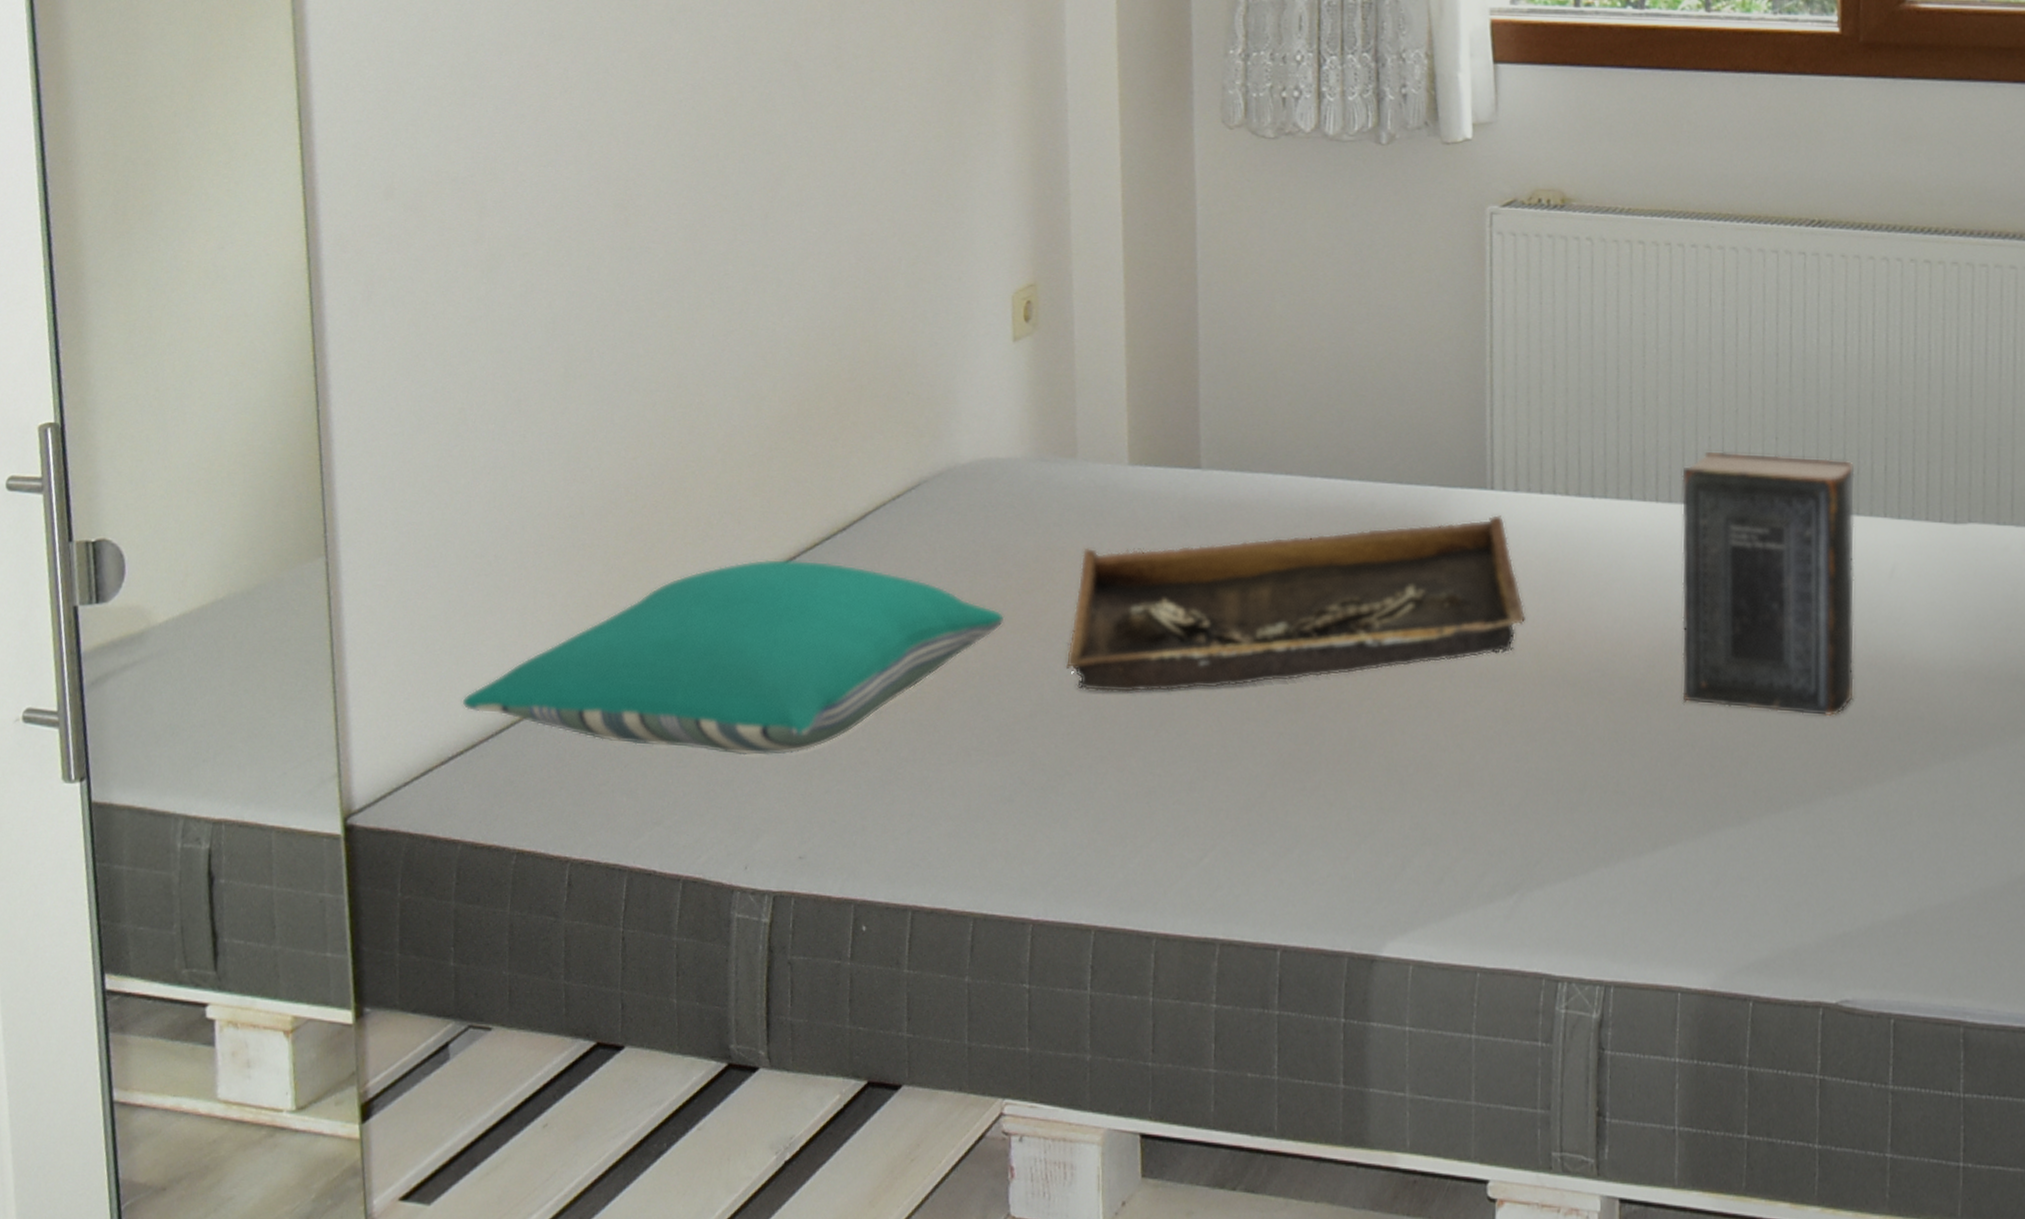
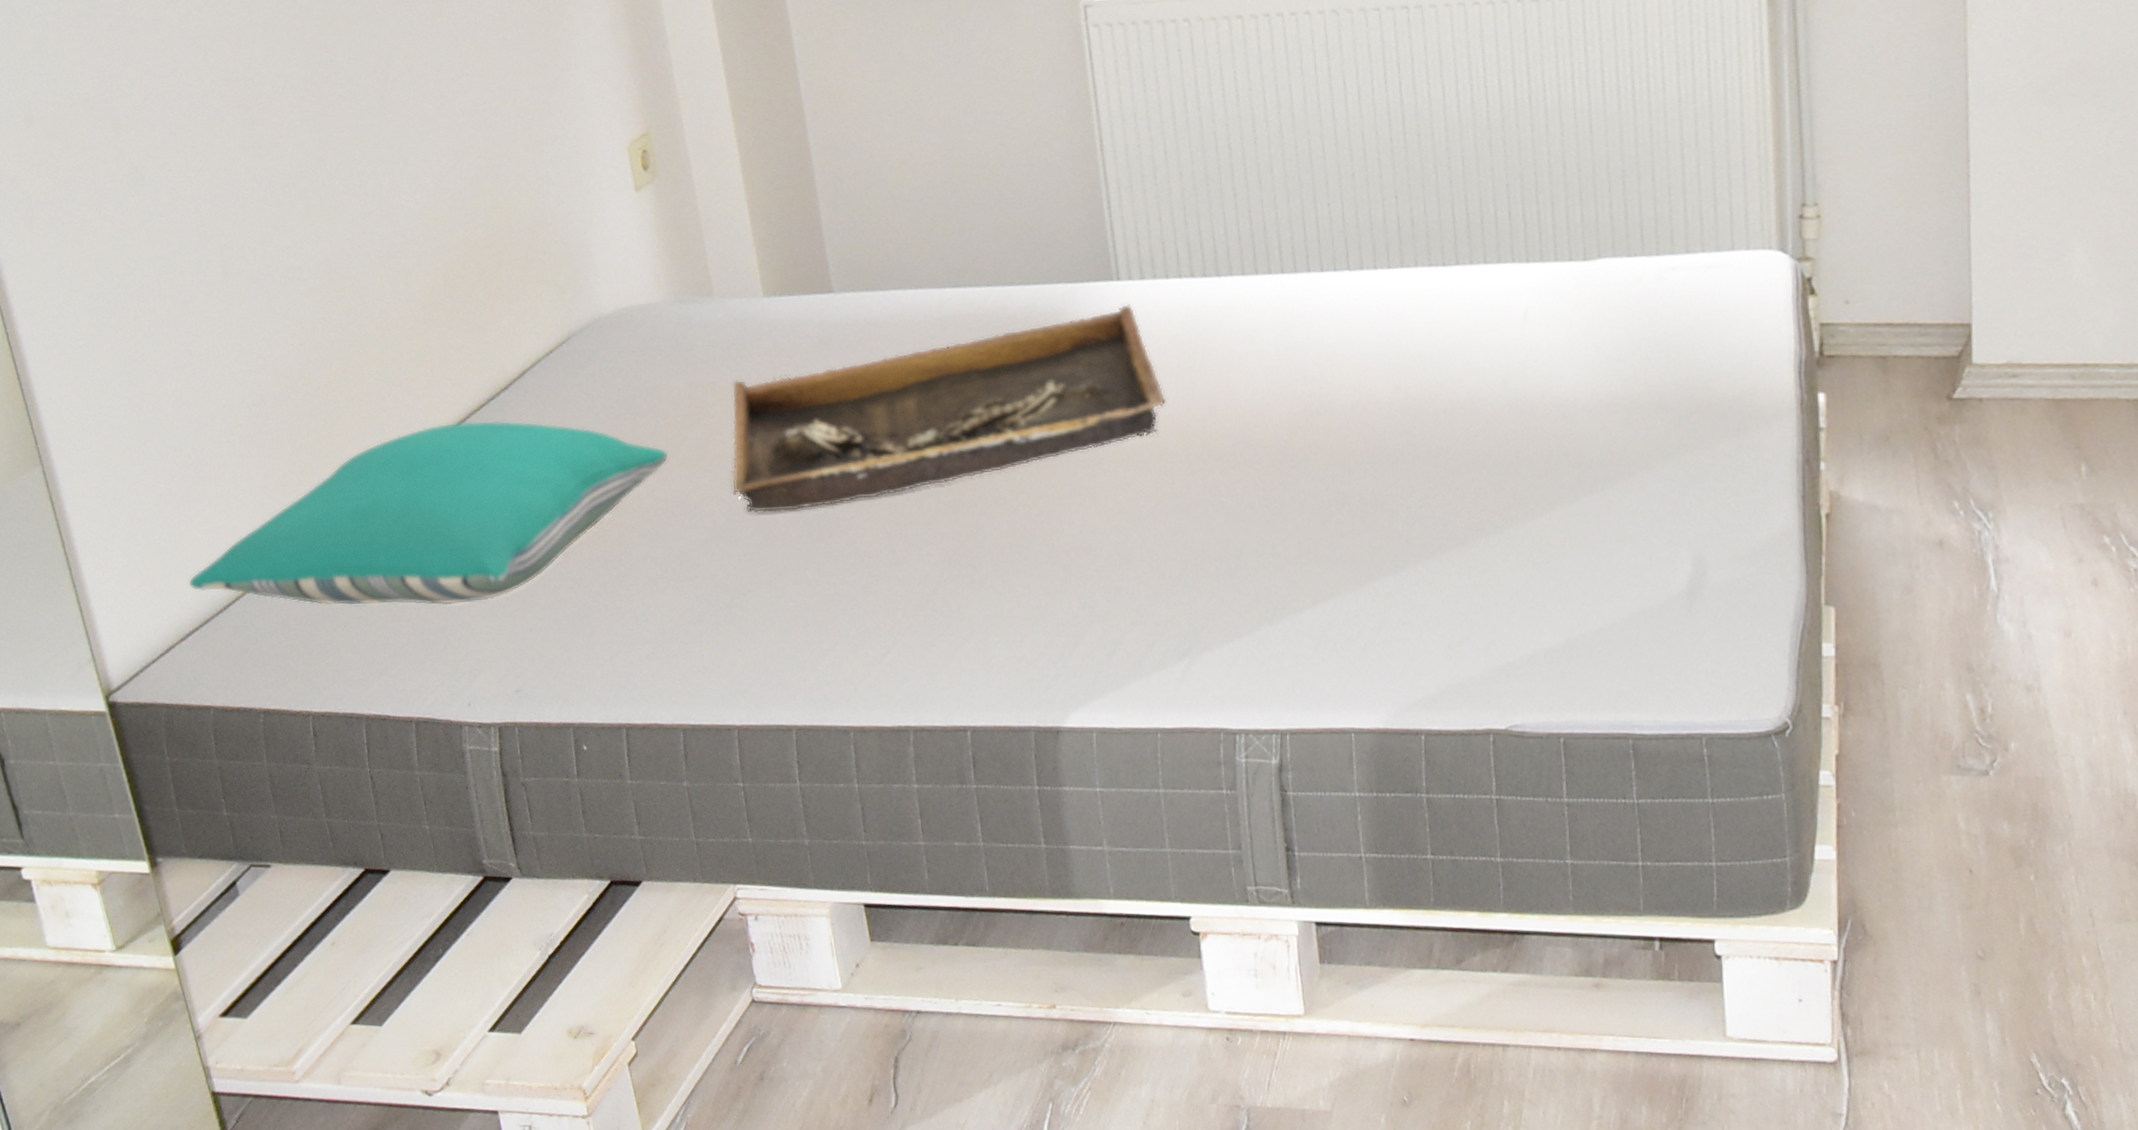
book: present [1681,452,1856,717] -> none [1305,210,1497,464]

